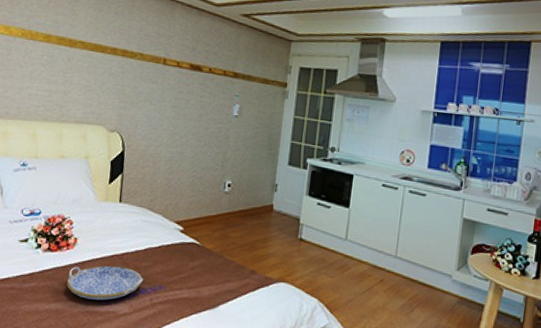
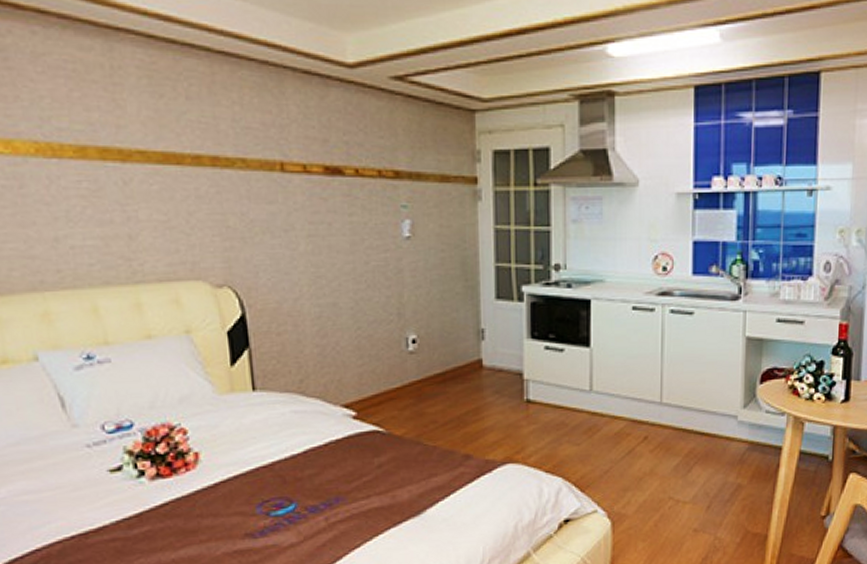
serving tray: present [66,265,143,301] -> none [195,480,310,535]

